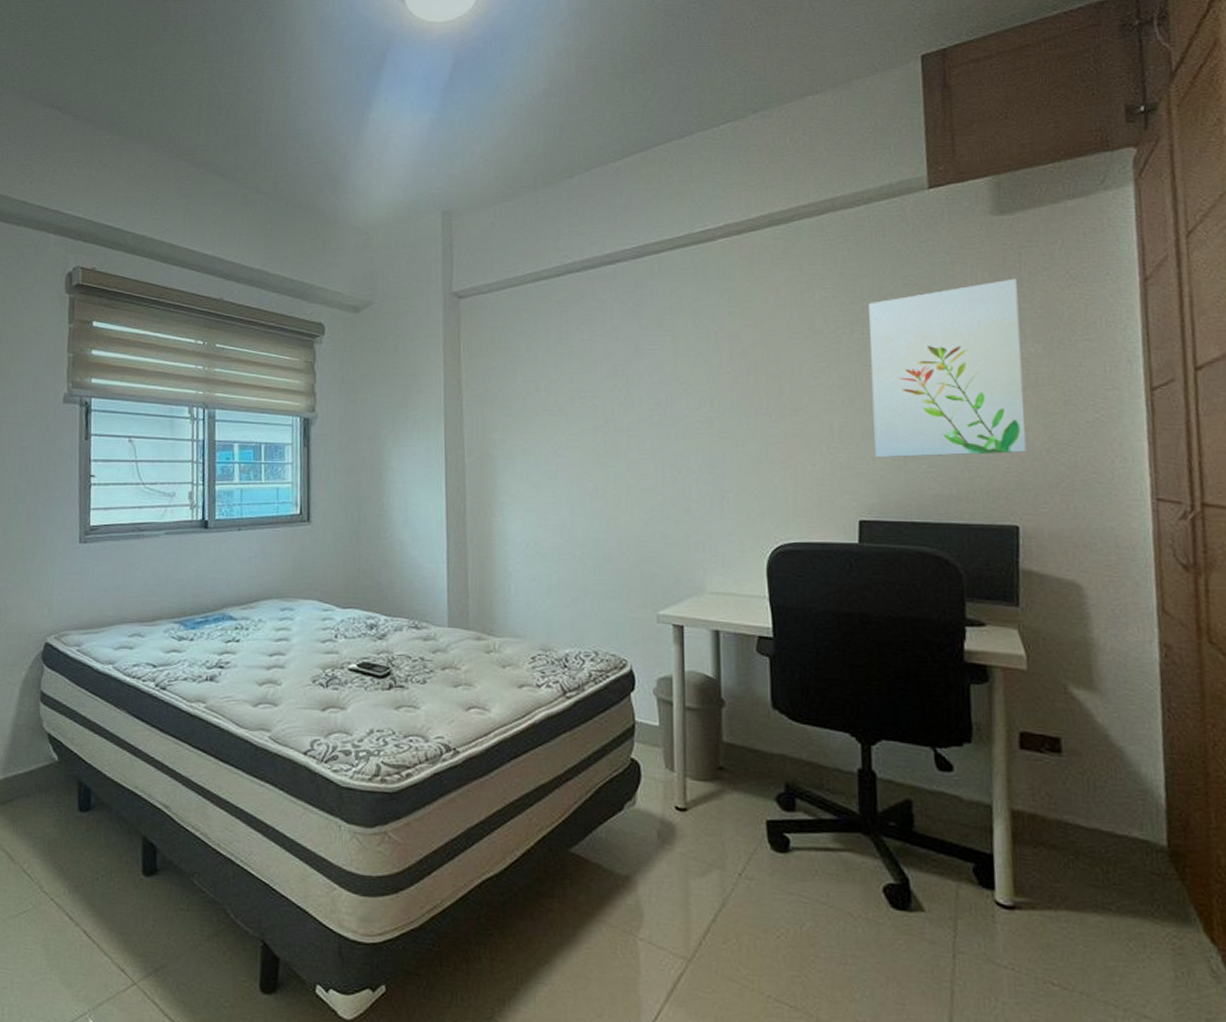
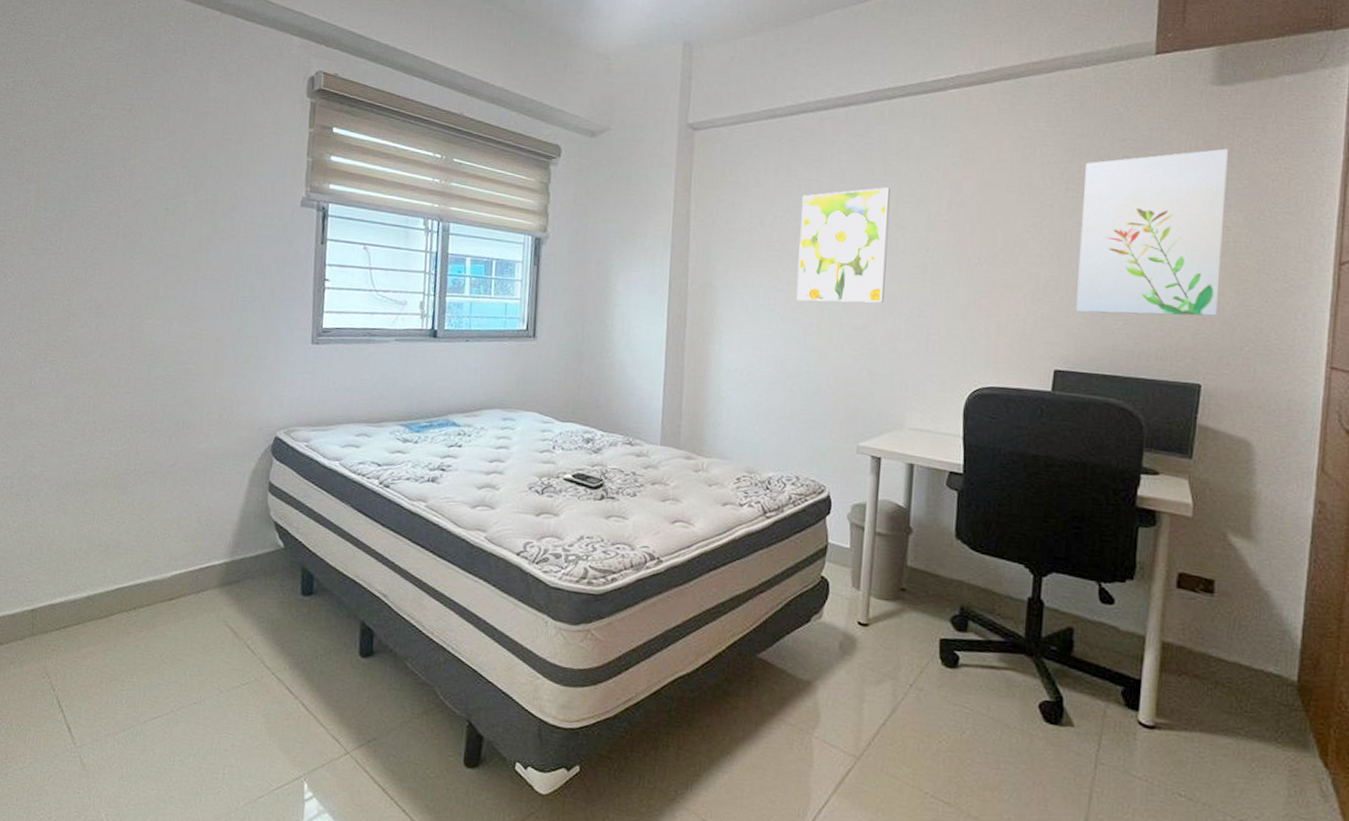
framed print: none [576,342,671,466] -> present [797,187,891,303]

